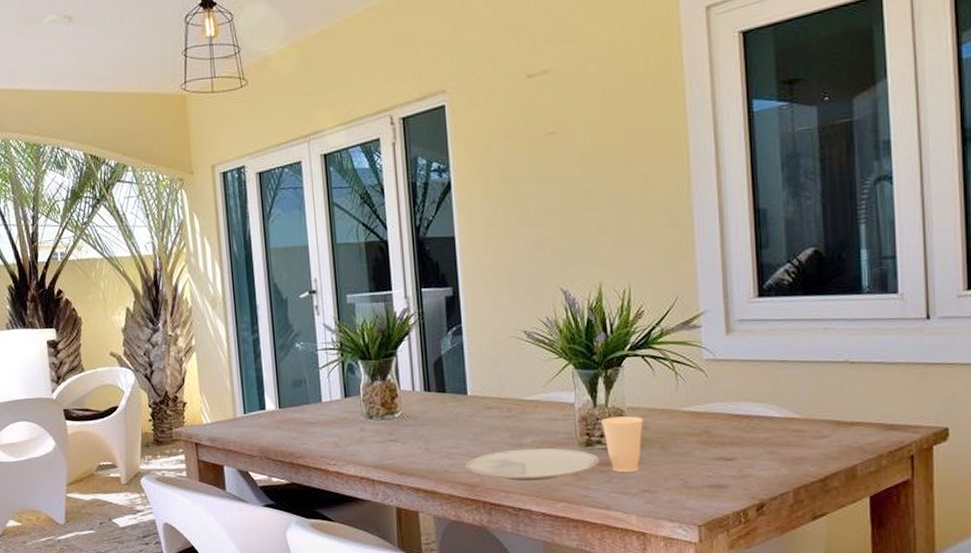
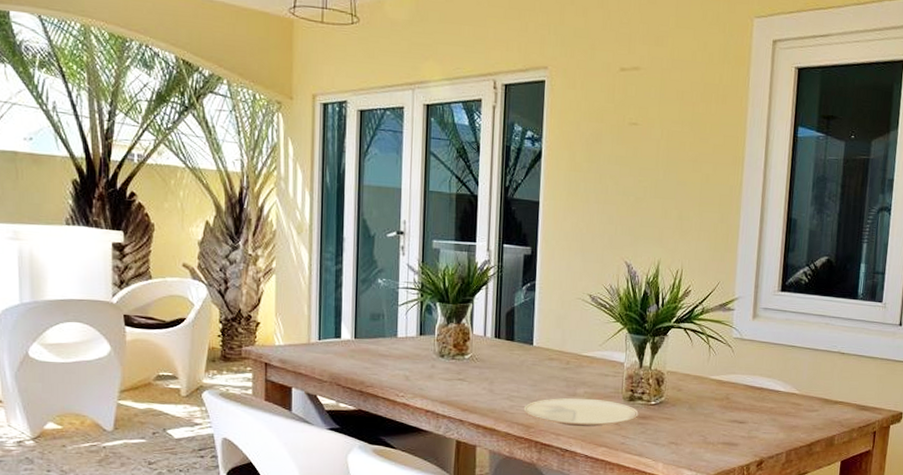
cup: present [600,416,644,473] -> none [643,378,679,427]

